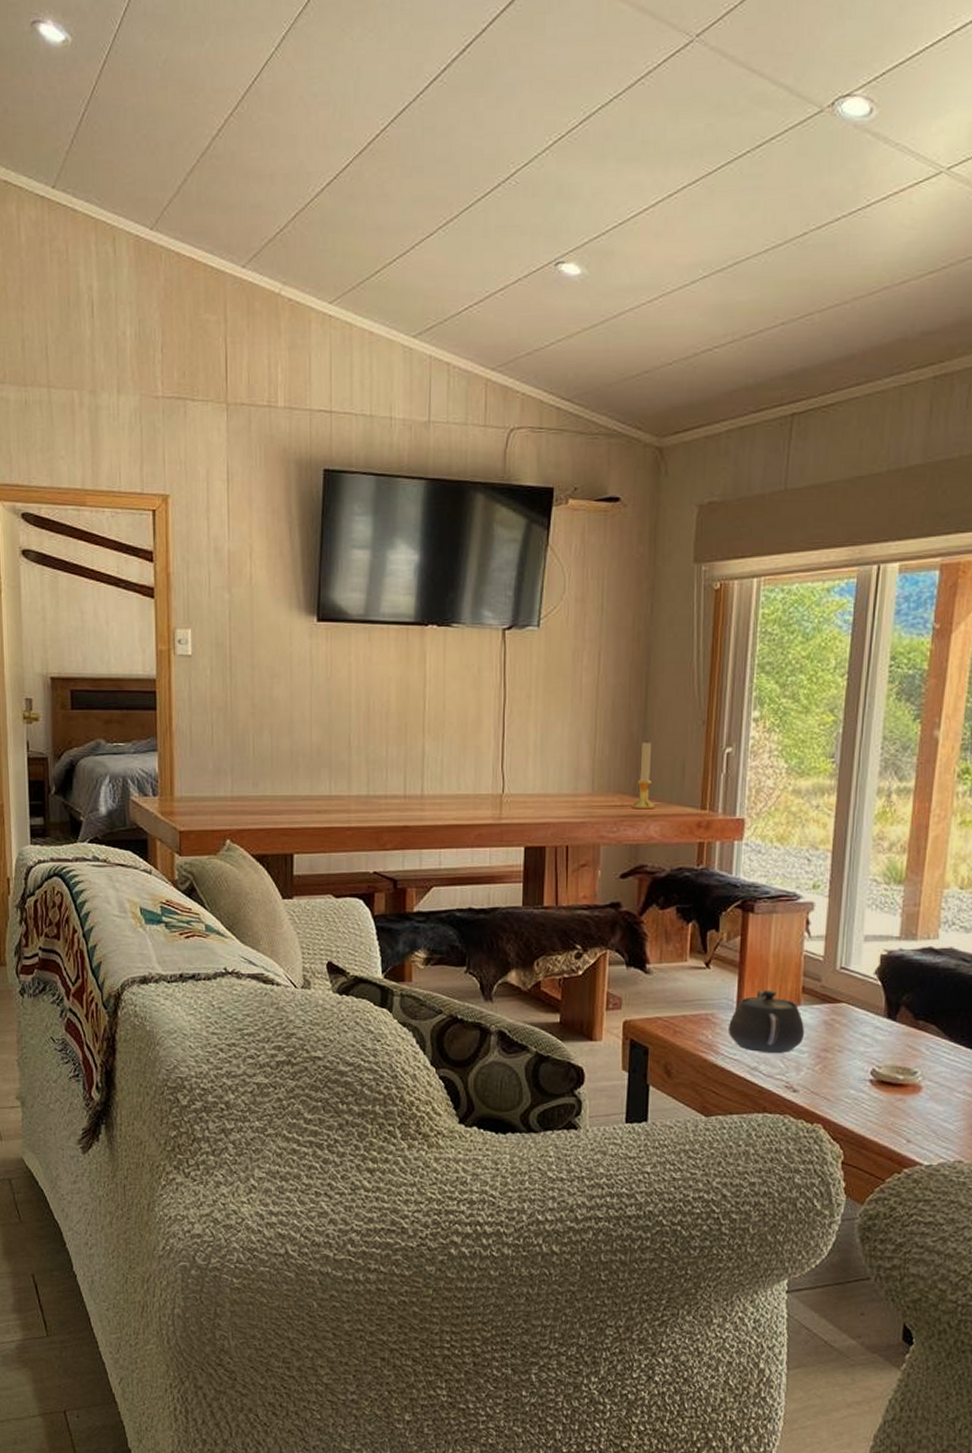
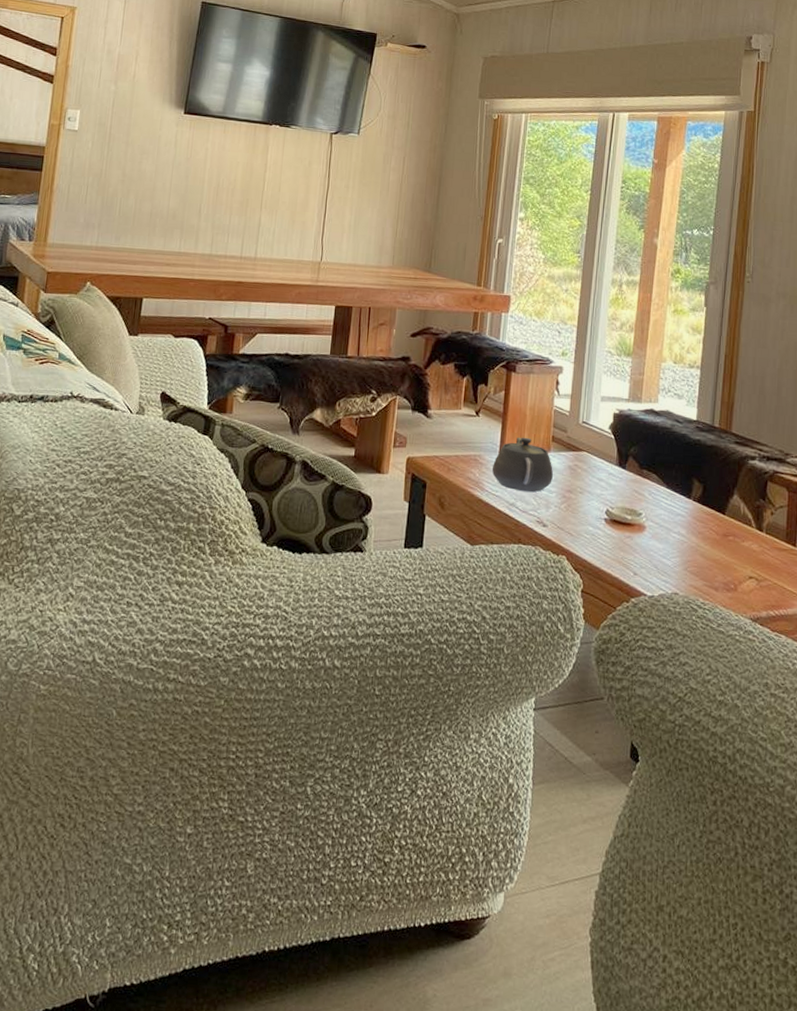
candle holder: present [630,740,655,810] -> none [422,228,441,283]

